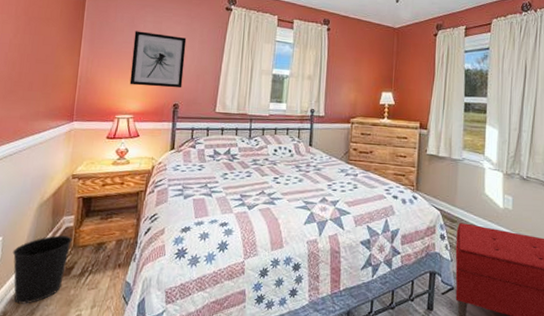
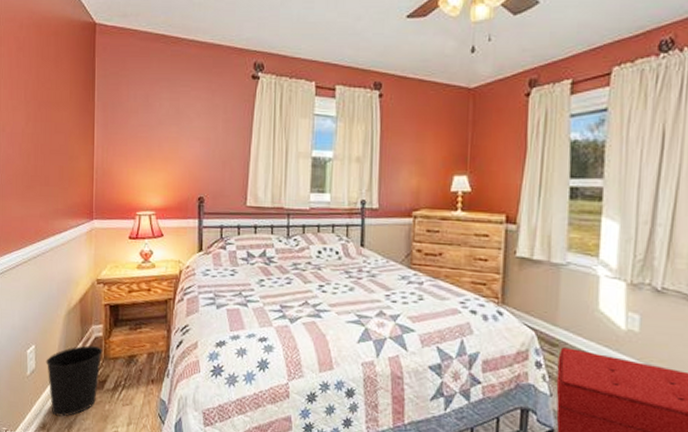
wall art: present [129,31,187,88] -> none [149,111,208,178]

